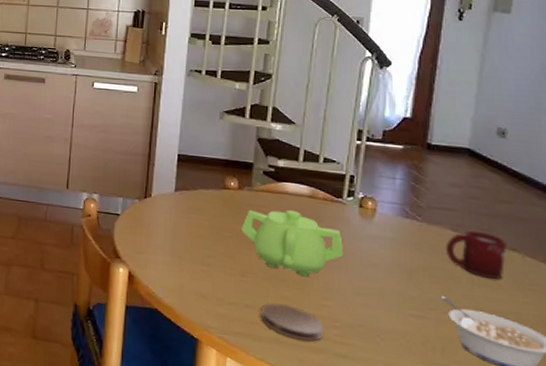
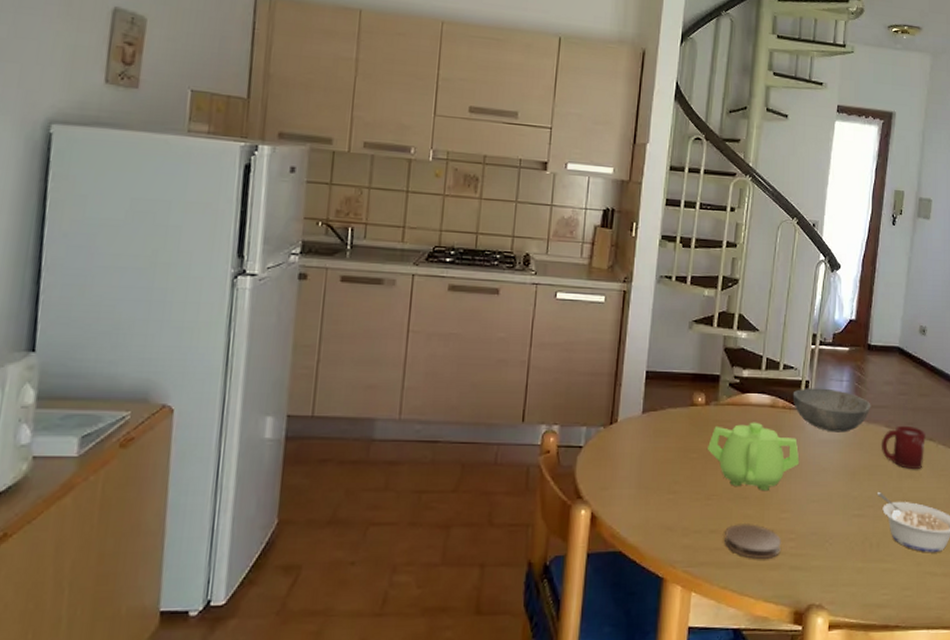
bowl: none [335,182,432,231] -> present [792,388,871,433]

